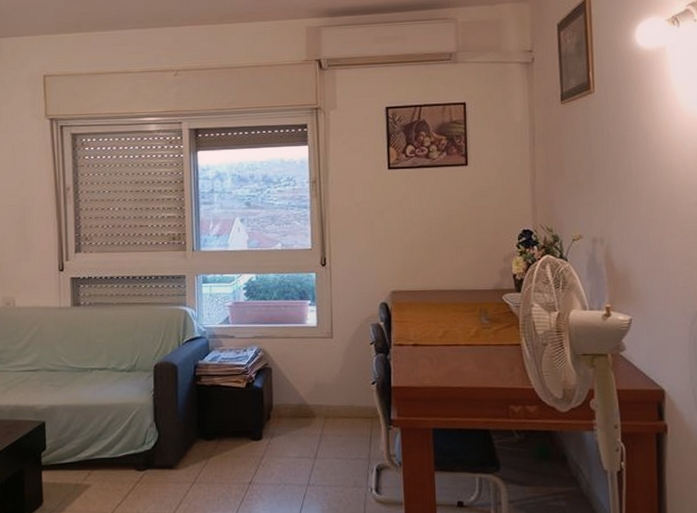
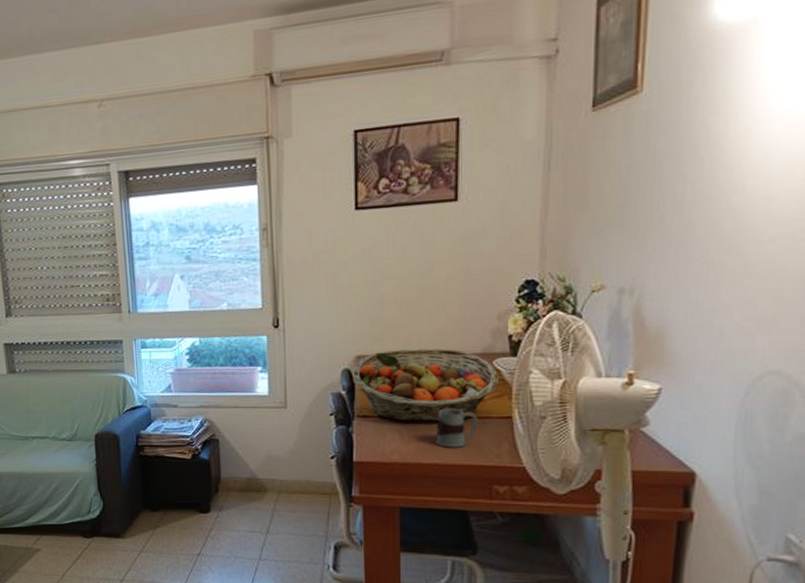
fruit basket: none [389,285,509,350] -> present [352,348,500,422]
mug: none [460,337,494,372] -> present [435,409,478,448]

